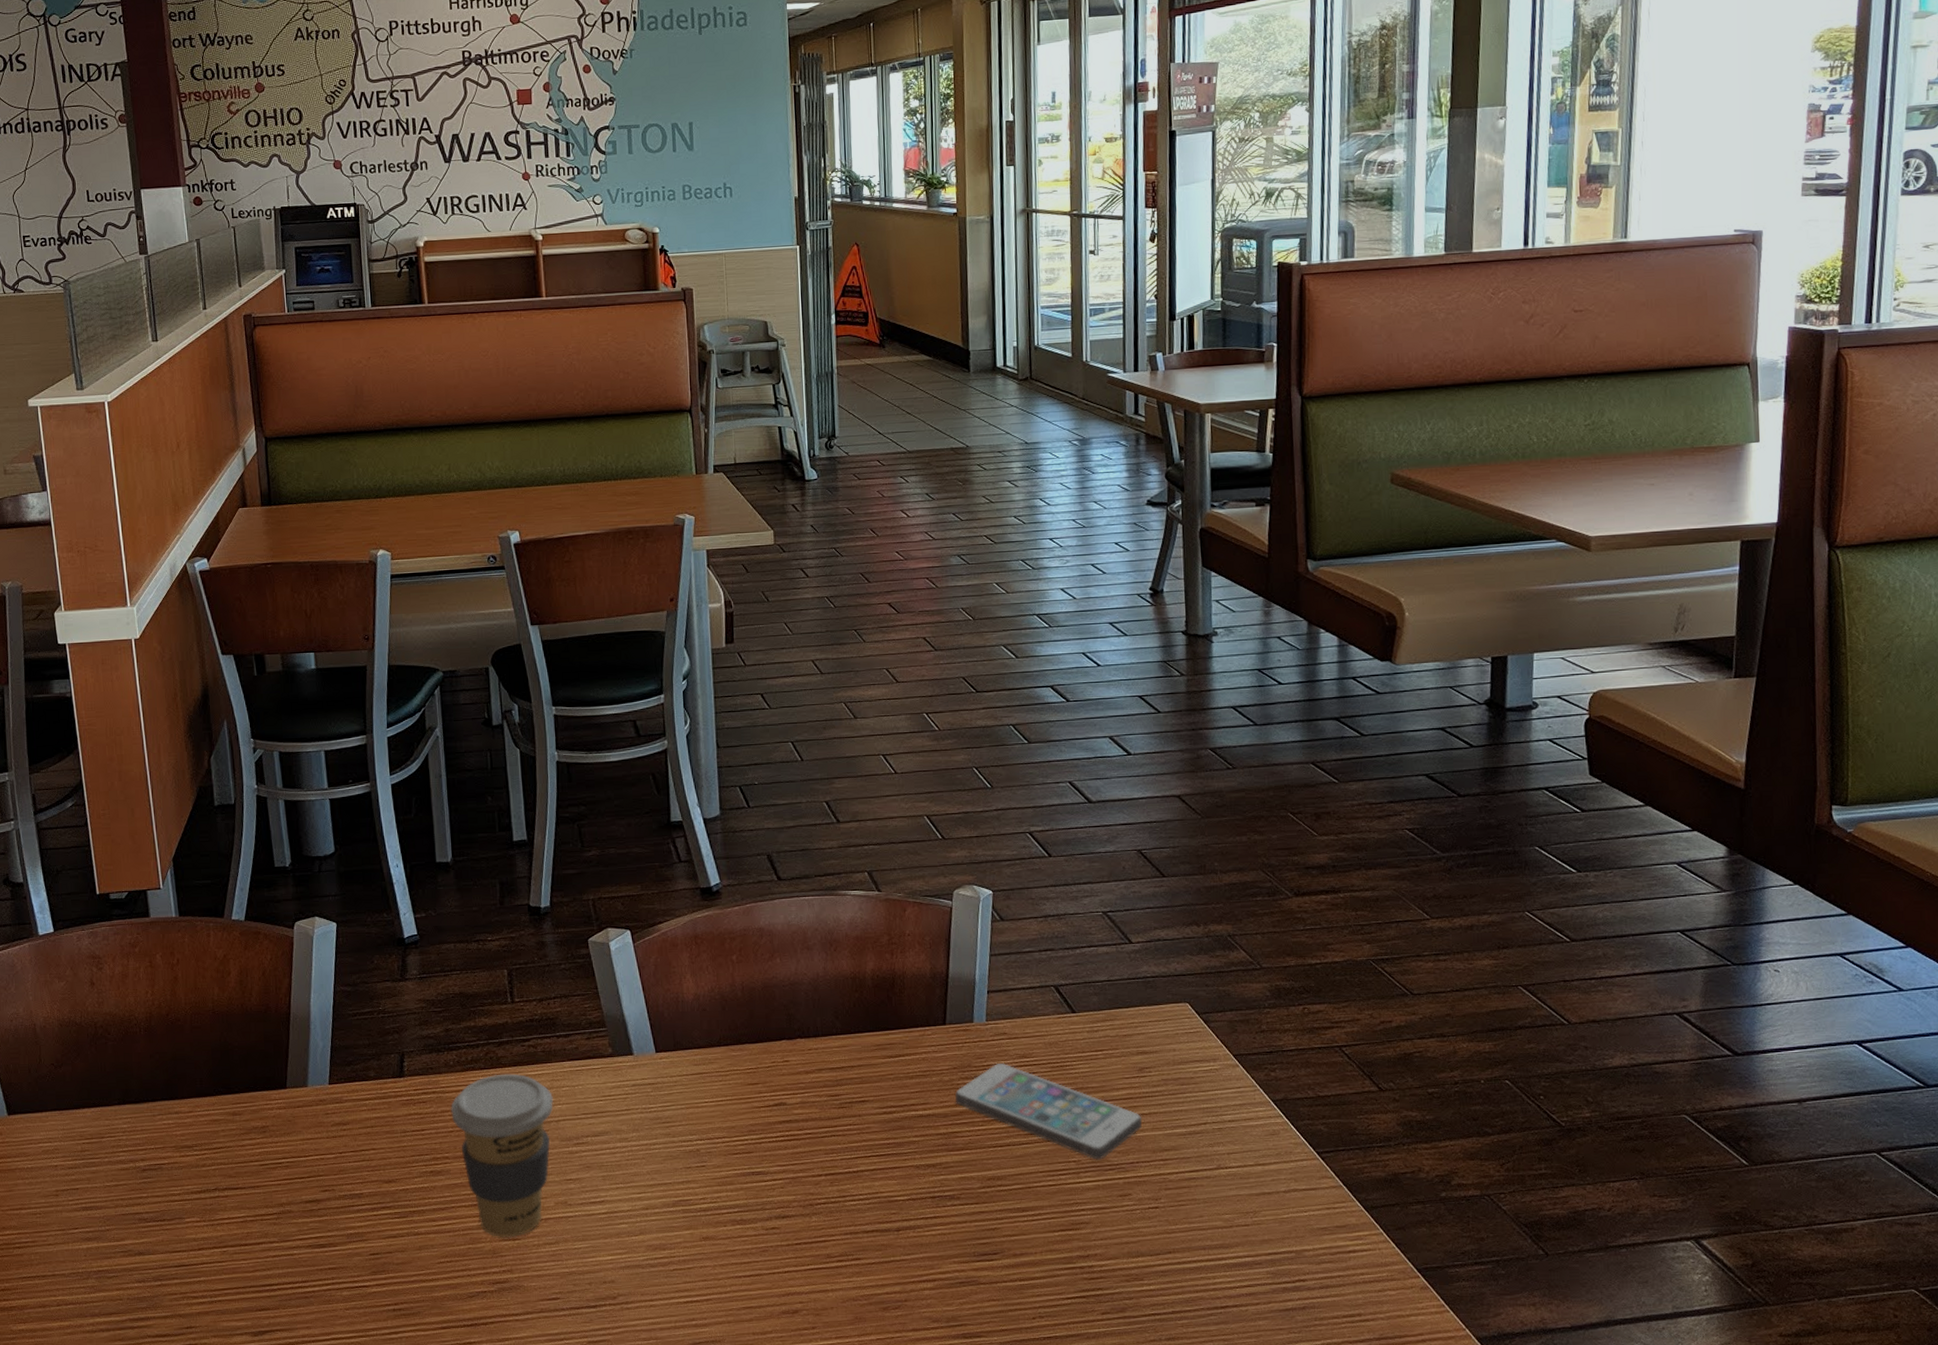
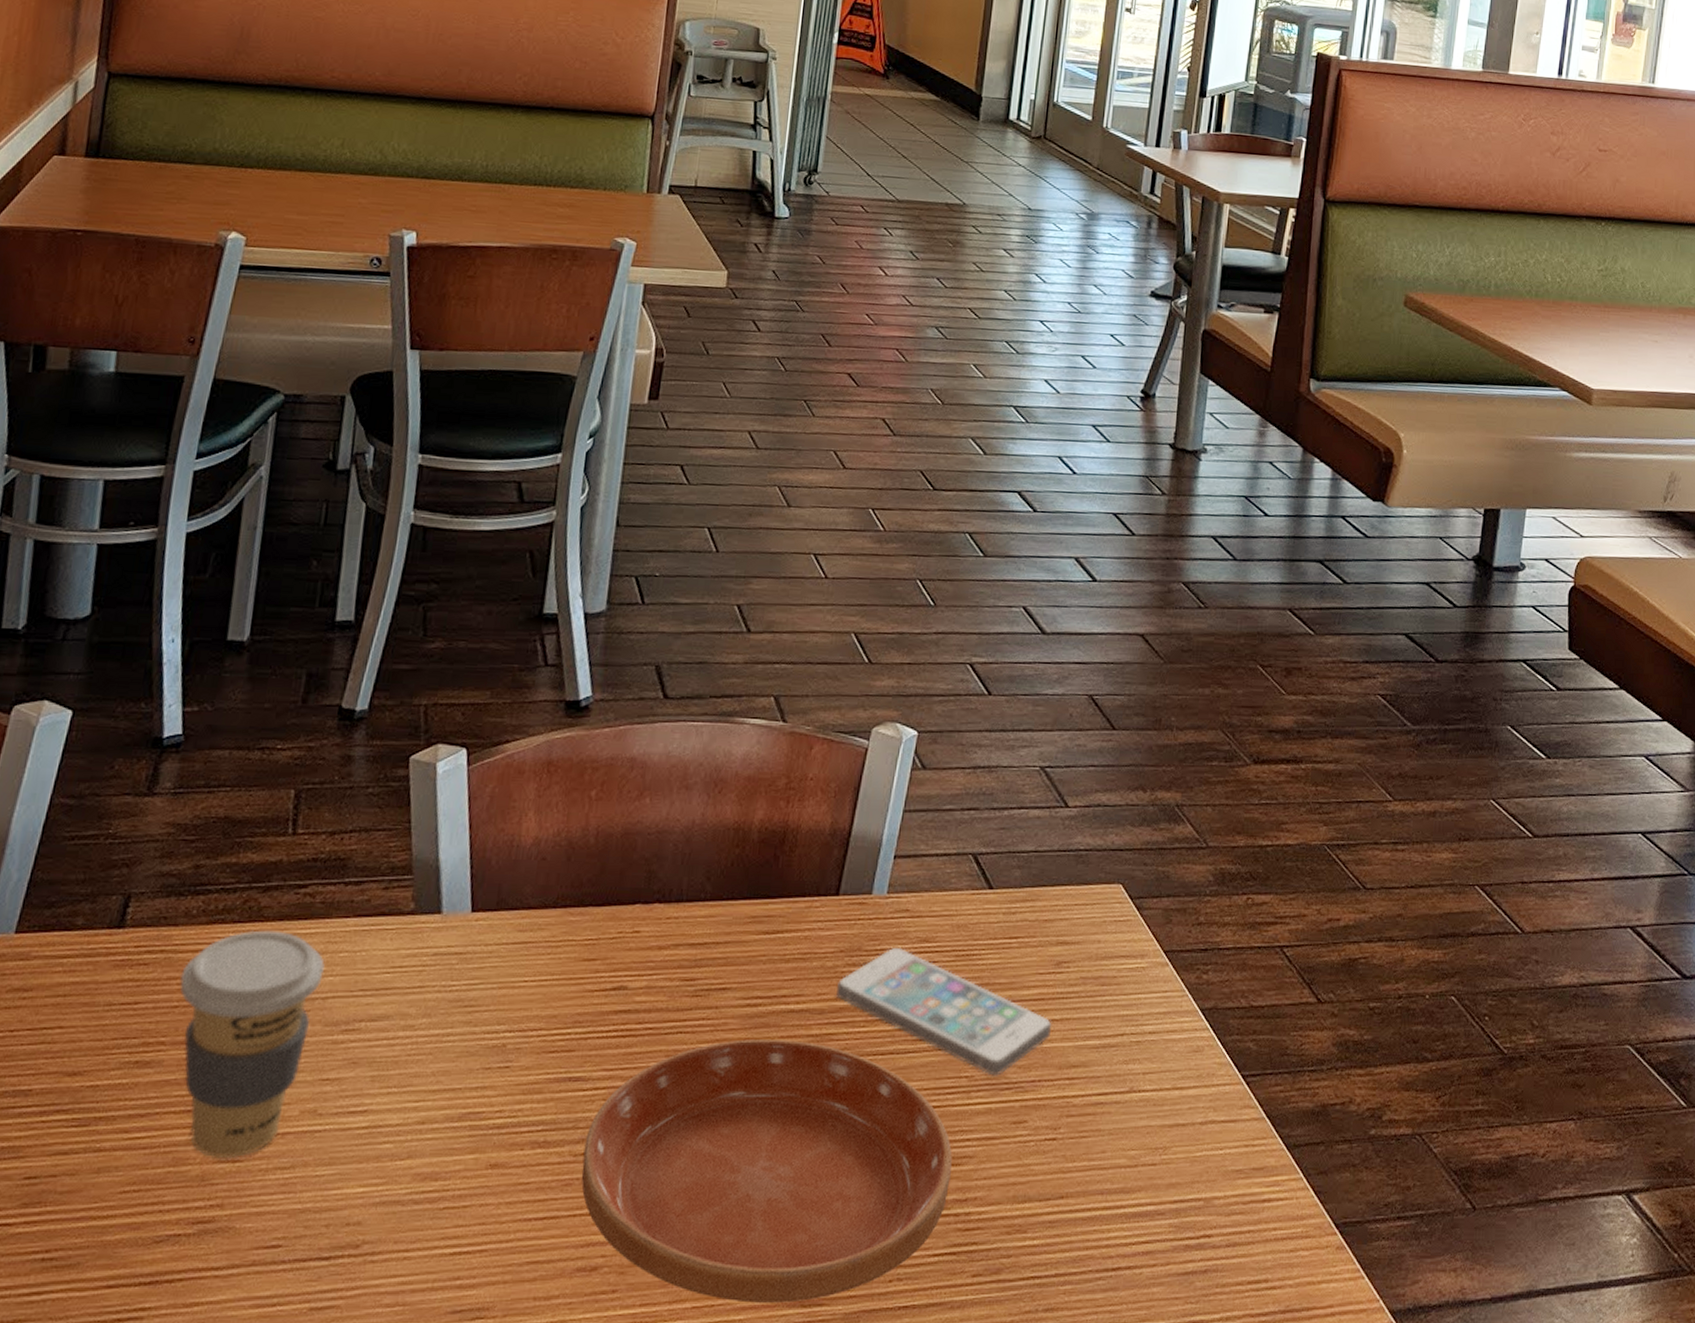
saucer: none [772,1138,1073,1335] -> present [581,1039,953,1303]

